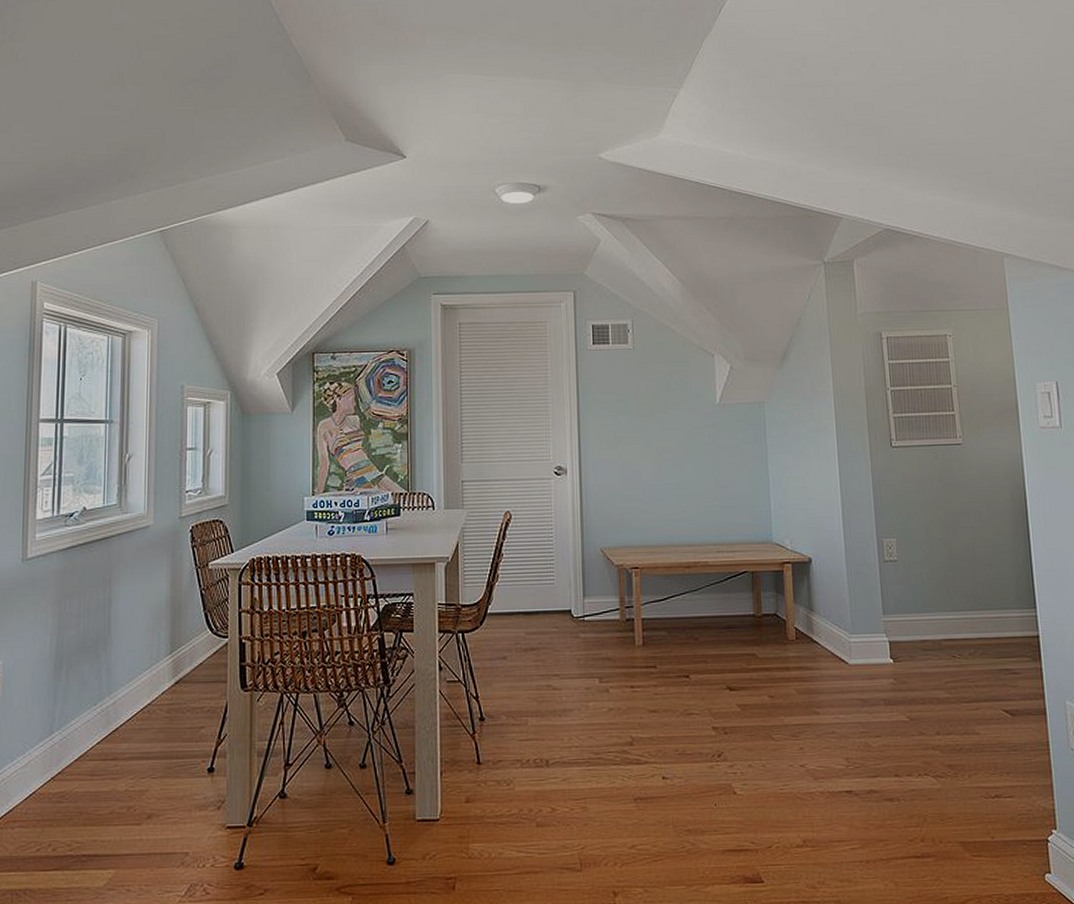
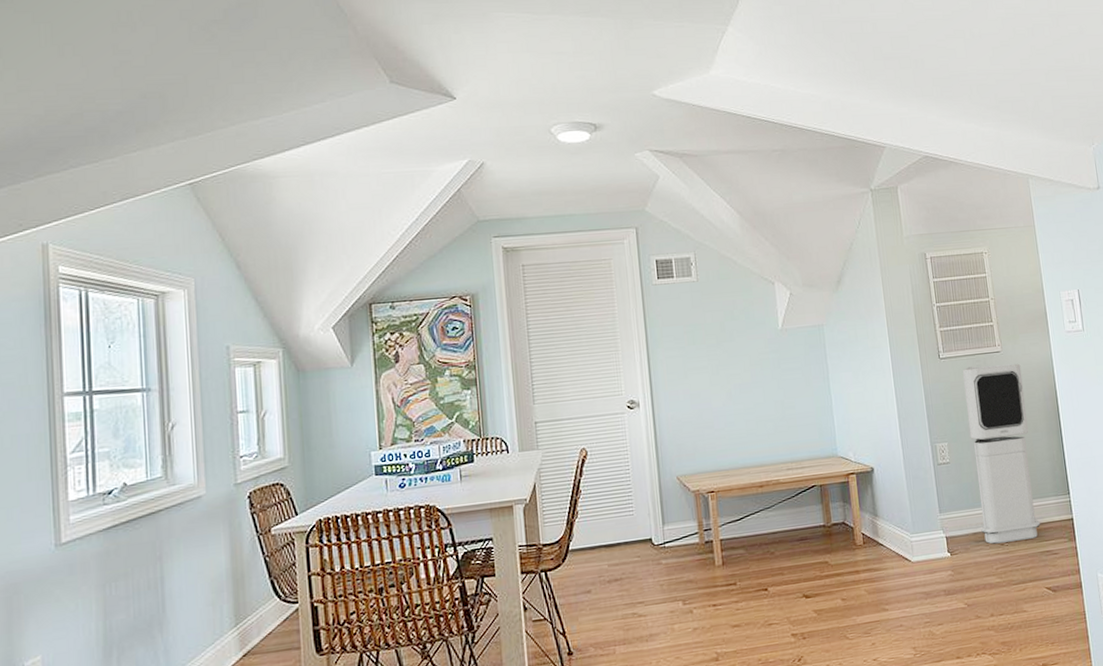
air purifier: none [916,457,1000,655] -> present [962,363,1041,544]

